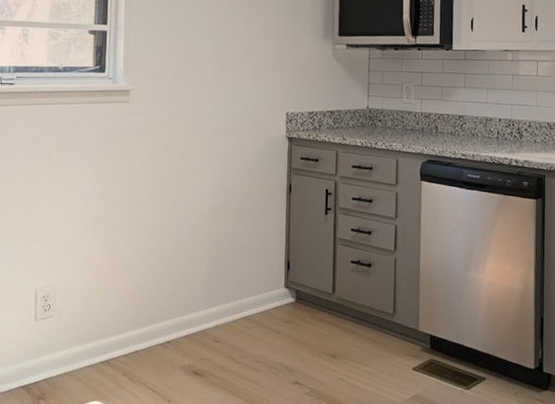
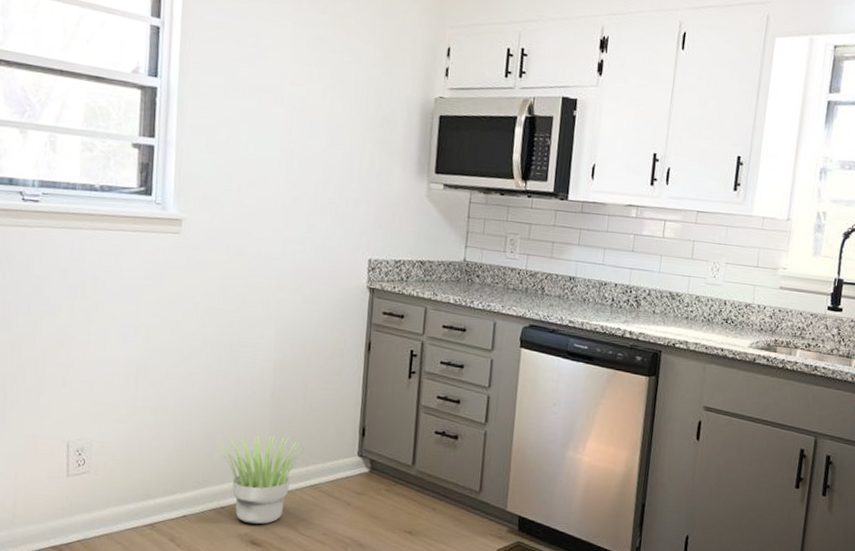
potted plant: none [163,272,238,356] -> present [218,434,304,525]

